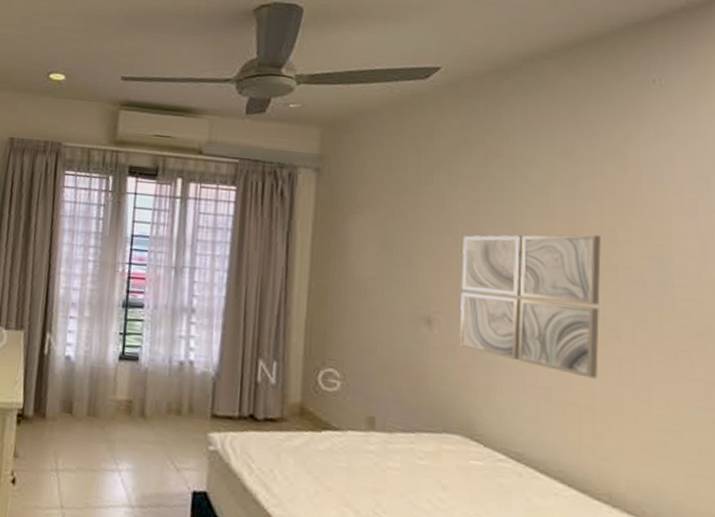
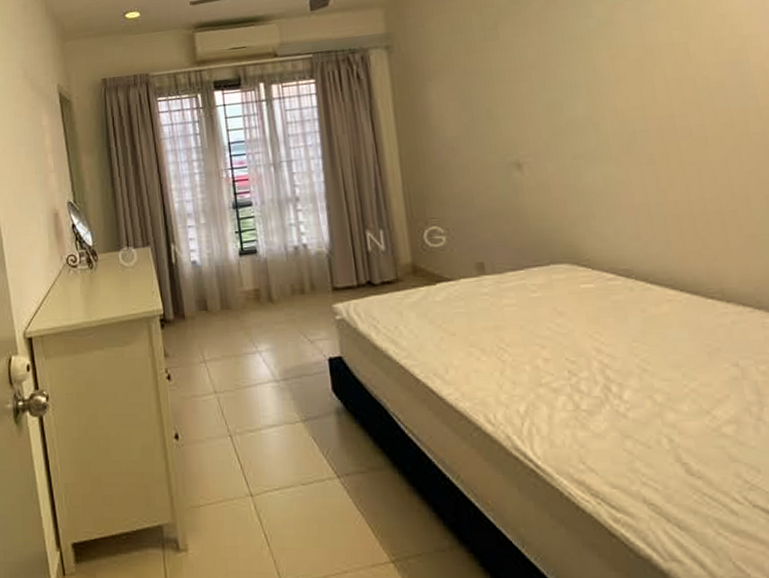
wall art: present [459,234,601,379] -> none [537,52,692,188]

